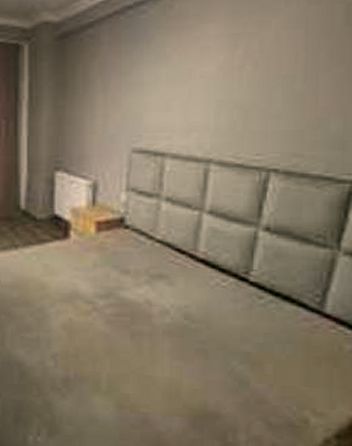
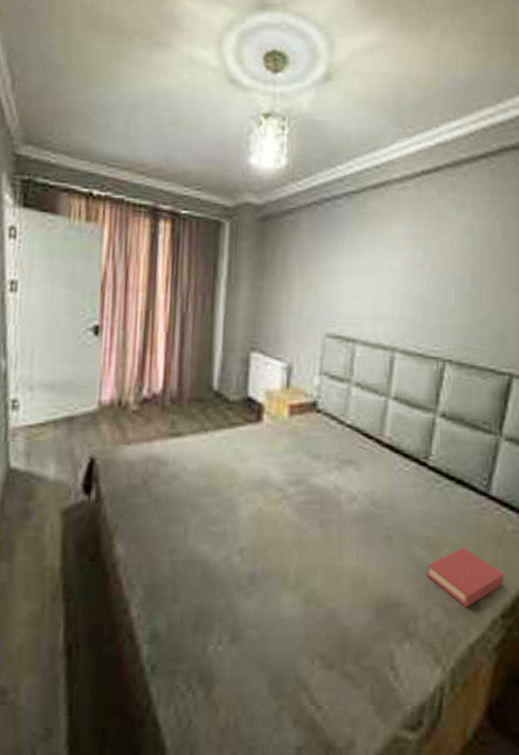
book: none [247,364,341,425] -> present [426,546,505,608]

